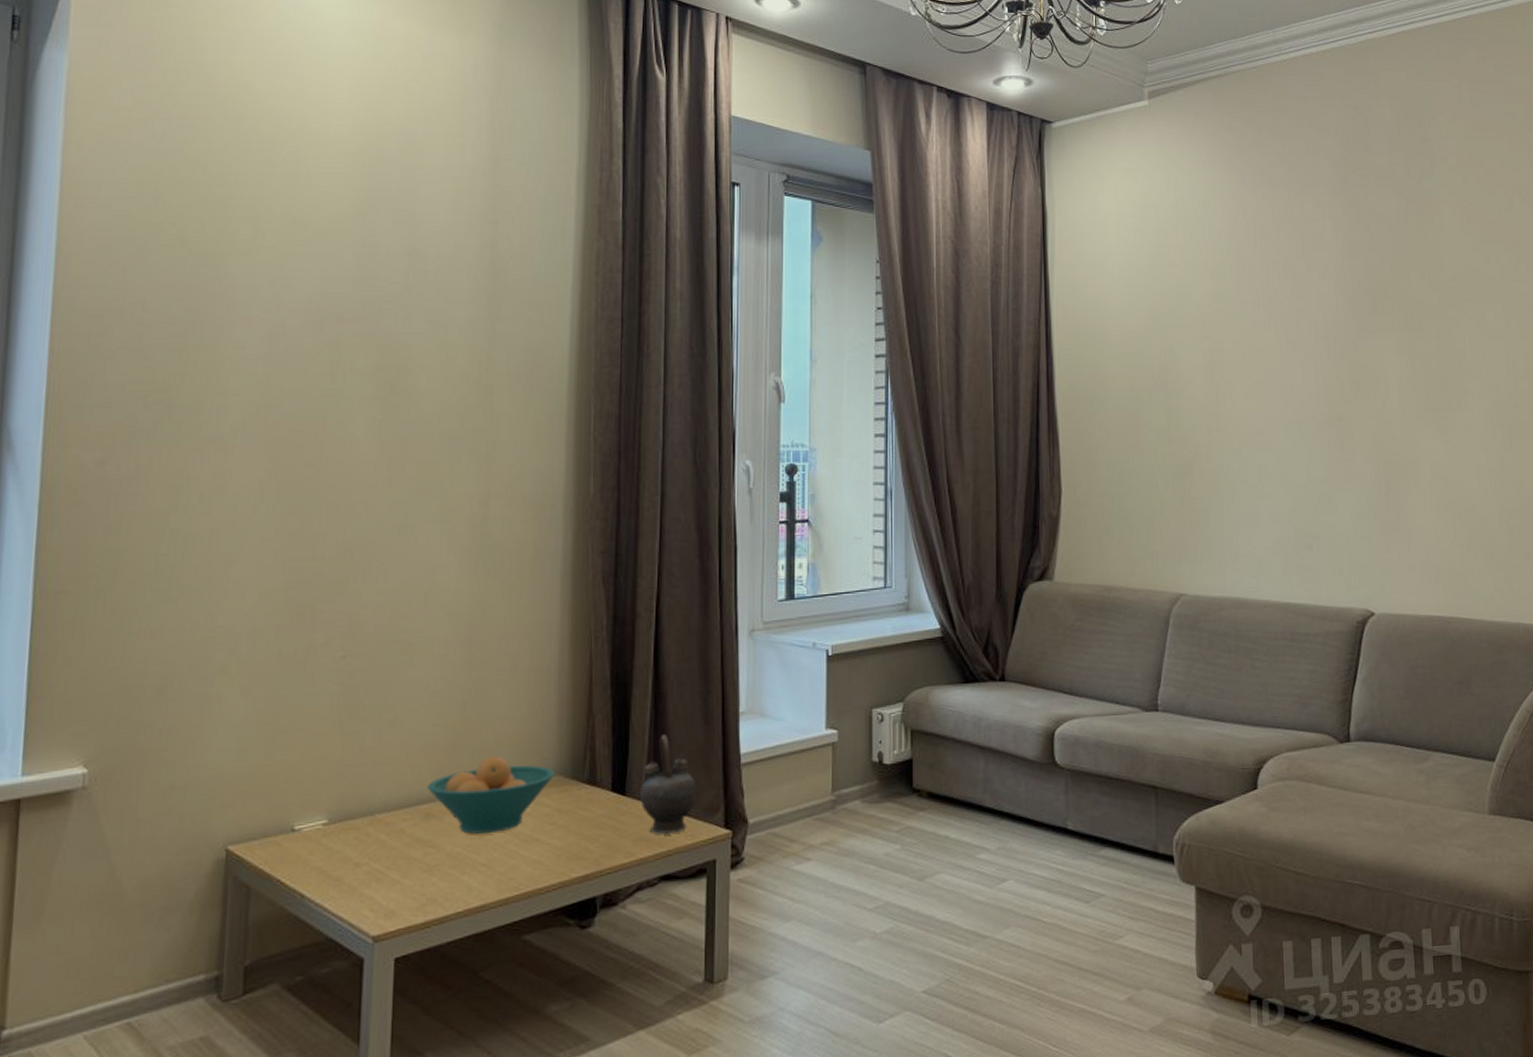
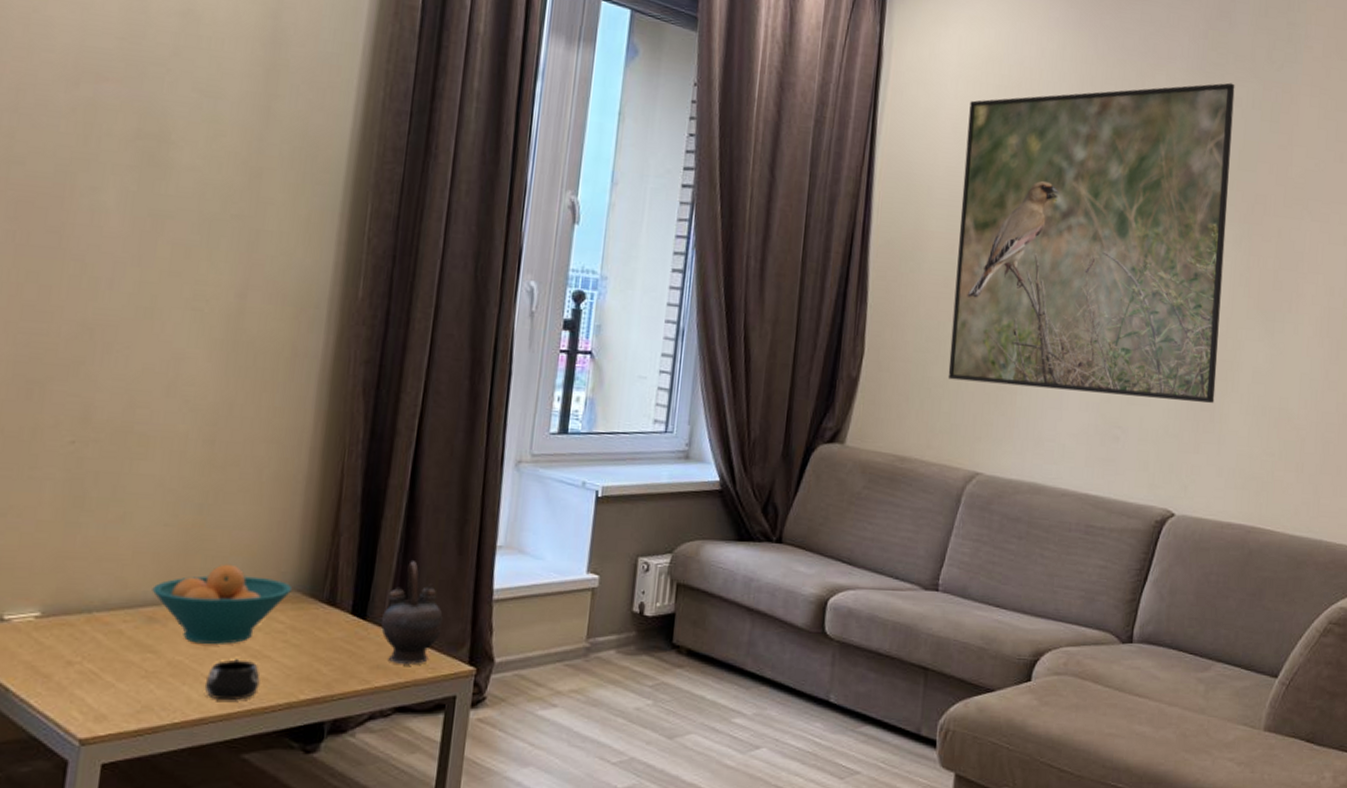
mug: none [482,844,533,887] -> present [204,658,260,701]
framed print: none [1133,200,1399,508] -> present [947,82,1235,403]

